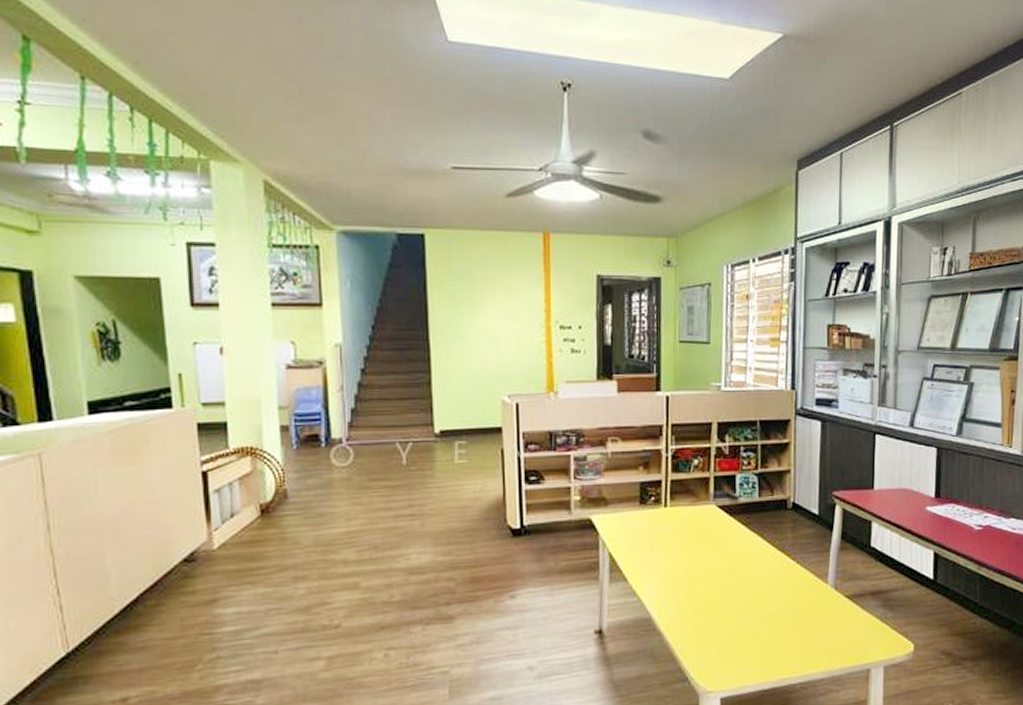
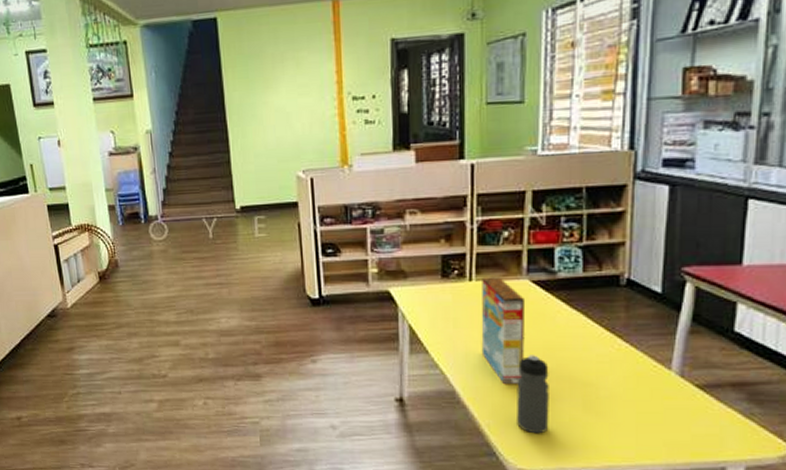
cereal box: none [675,502,712,608] -> present [481,277,525,385]
water bottle: none [706,576,734,655] -> present [517,355,549,434]

